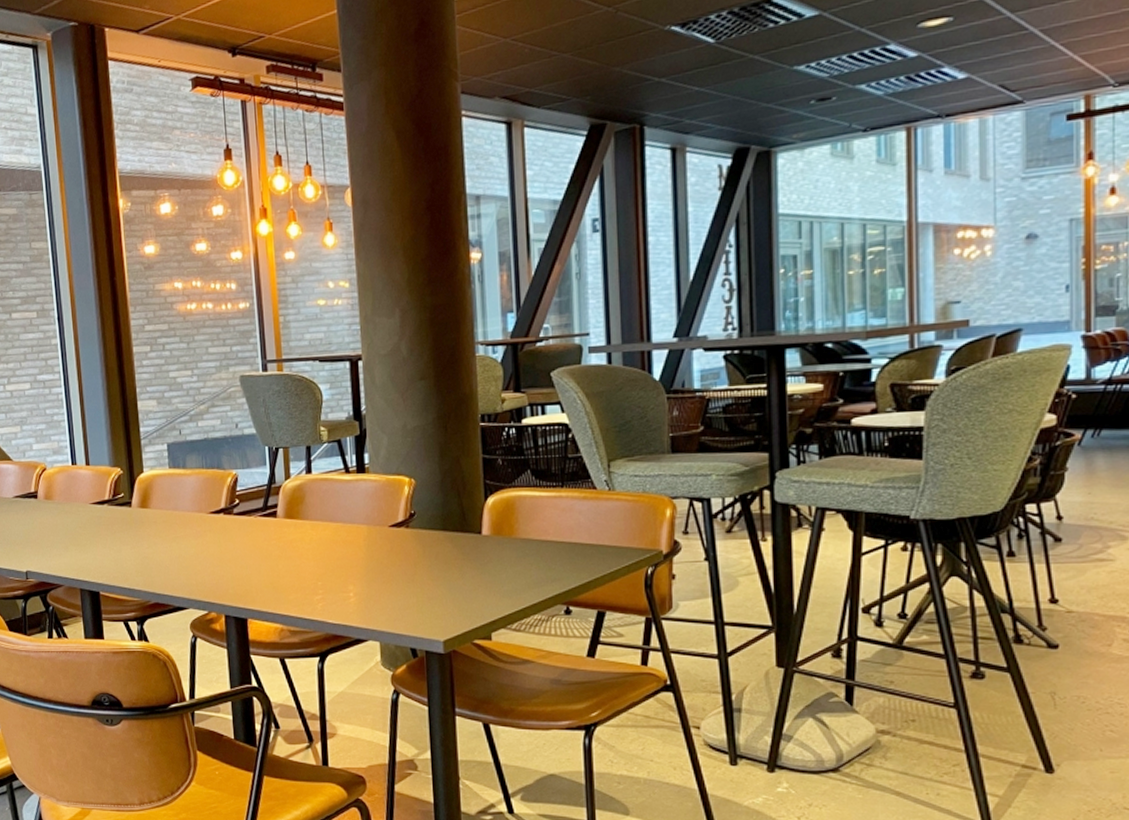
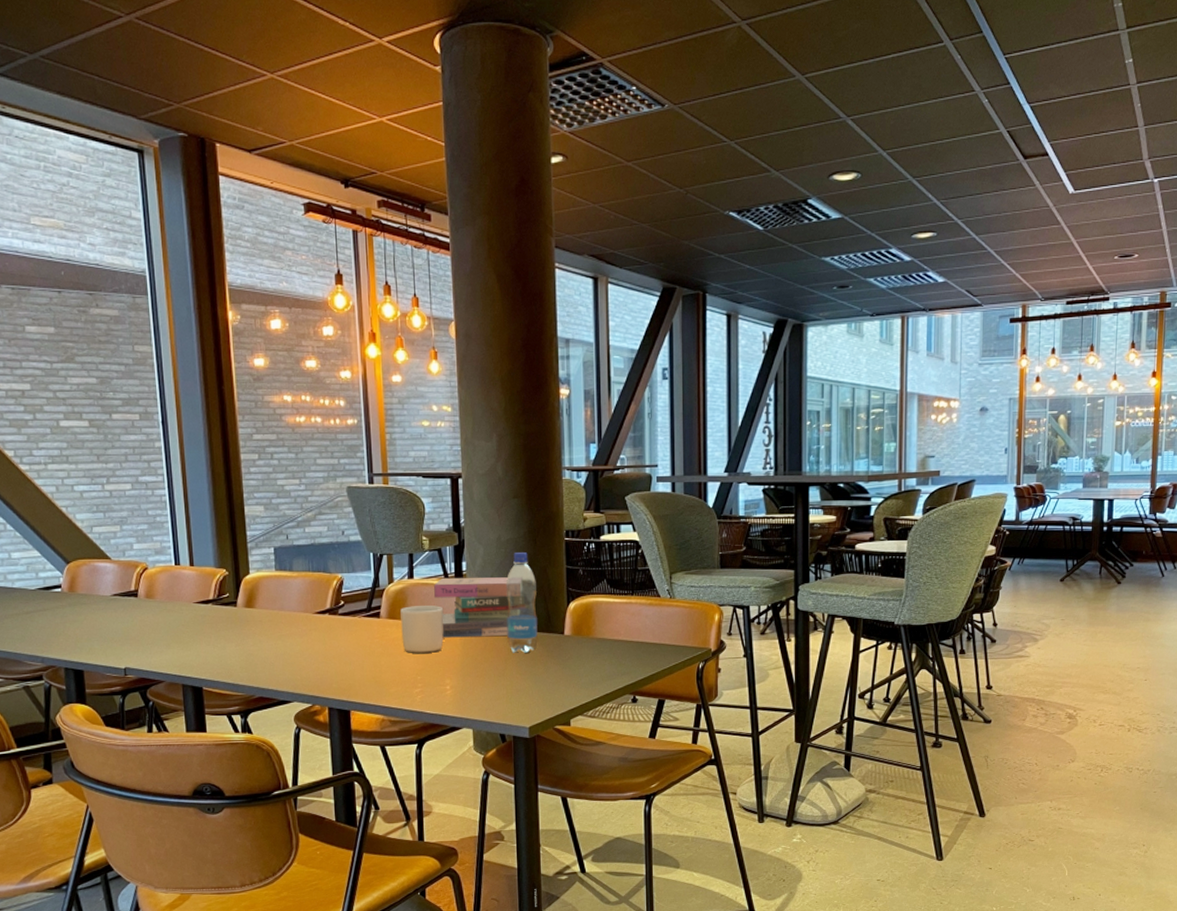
mug: none [298,503,346,556] -> present [400,605,444,653]
books: none [334,470,418,539] -> present [434,577,509,638]
bottle: none [413,441,452,556] -> present [505,552,538,653]

